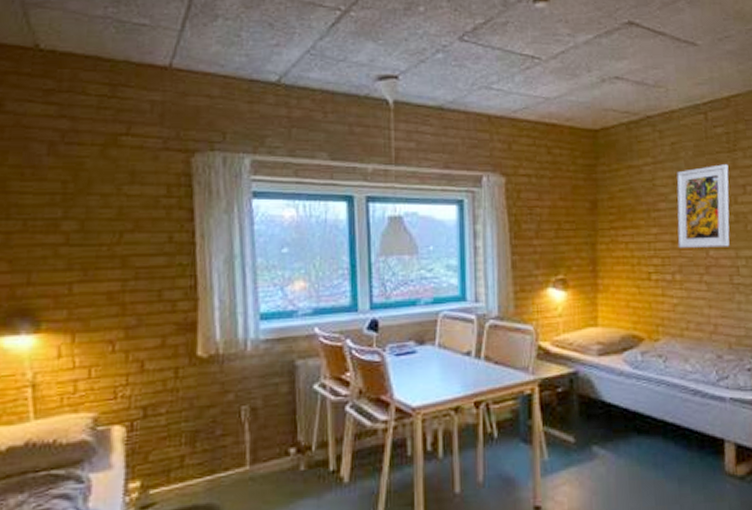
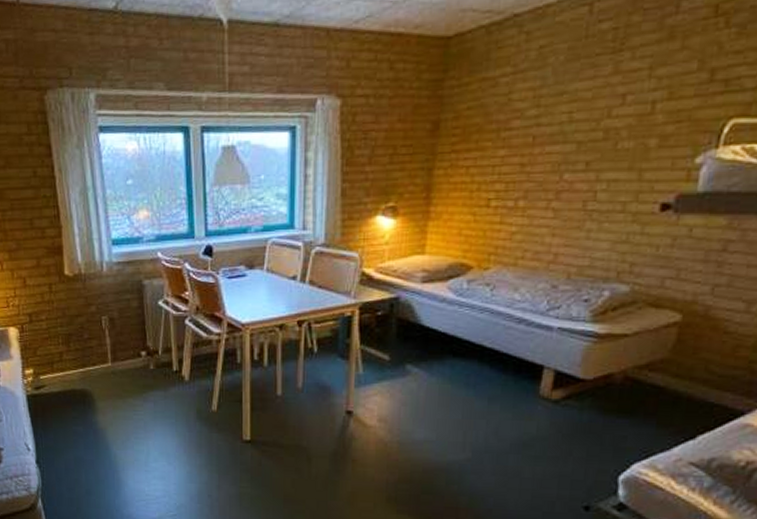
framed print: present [676,164,730,248] -> none [527,69,608,171]

